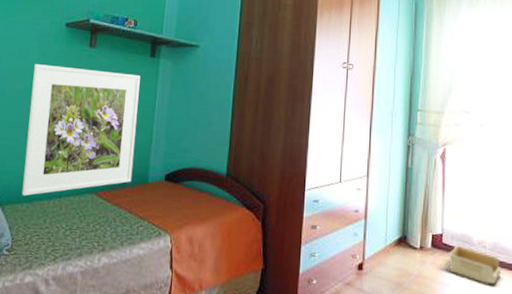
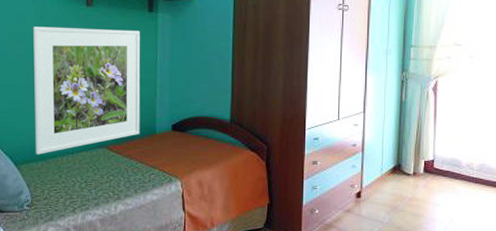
storage bin: present [449,245,500,285] -> none [439,169,486,201]

